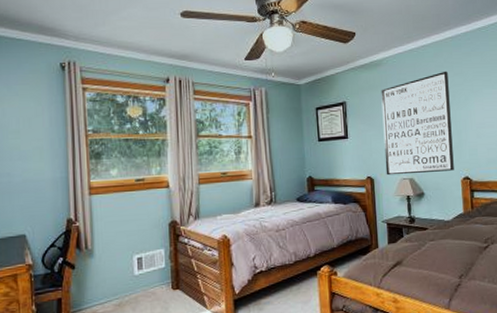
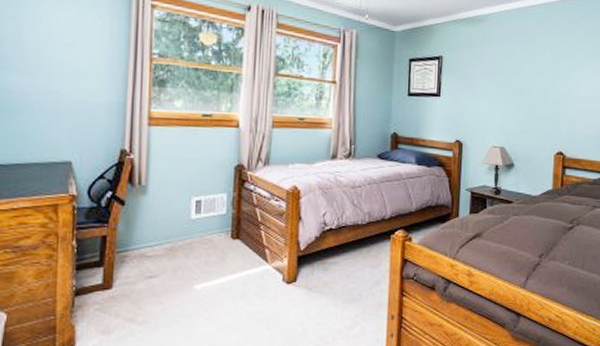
wall art: present [381,71,454,176] -> none [476,36,555,144]

